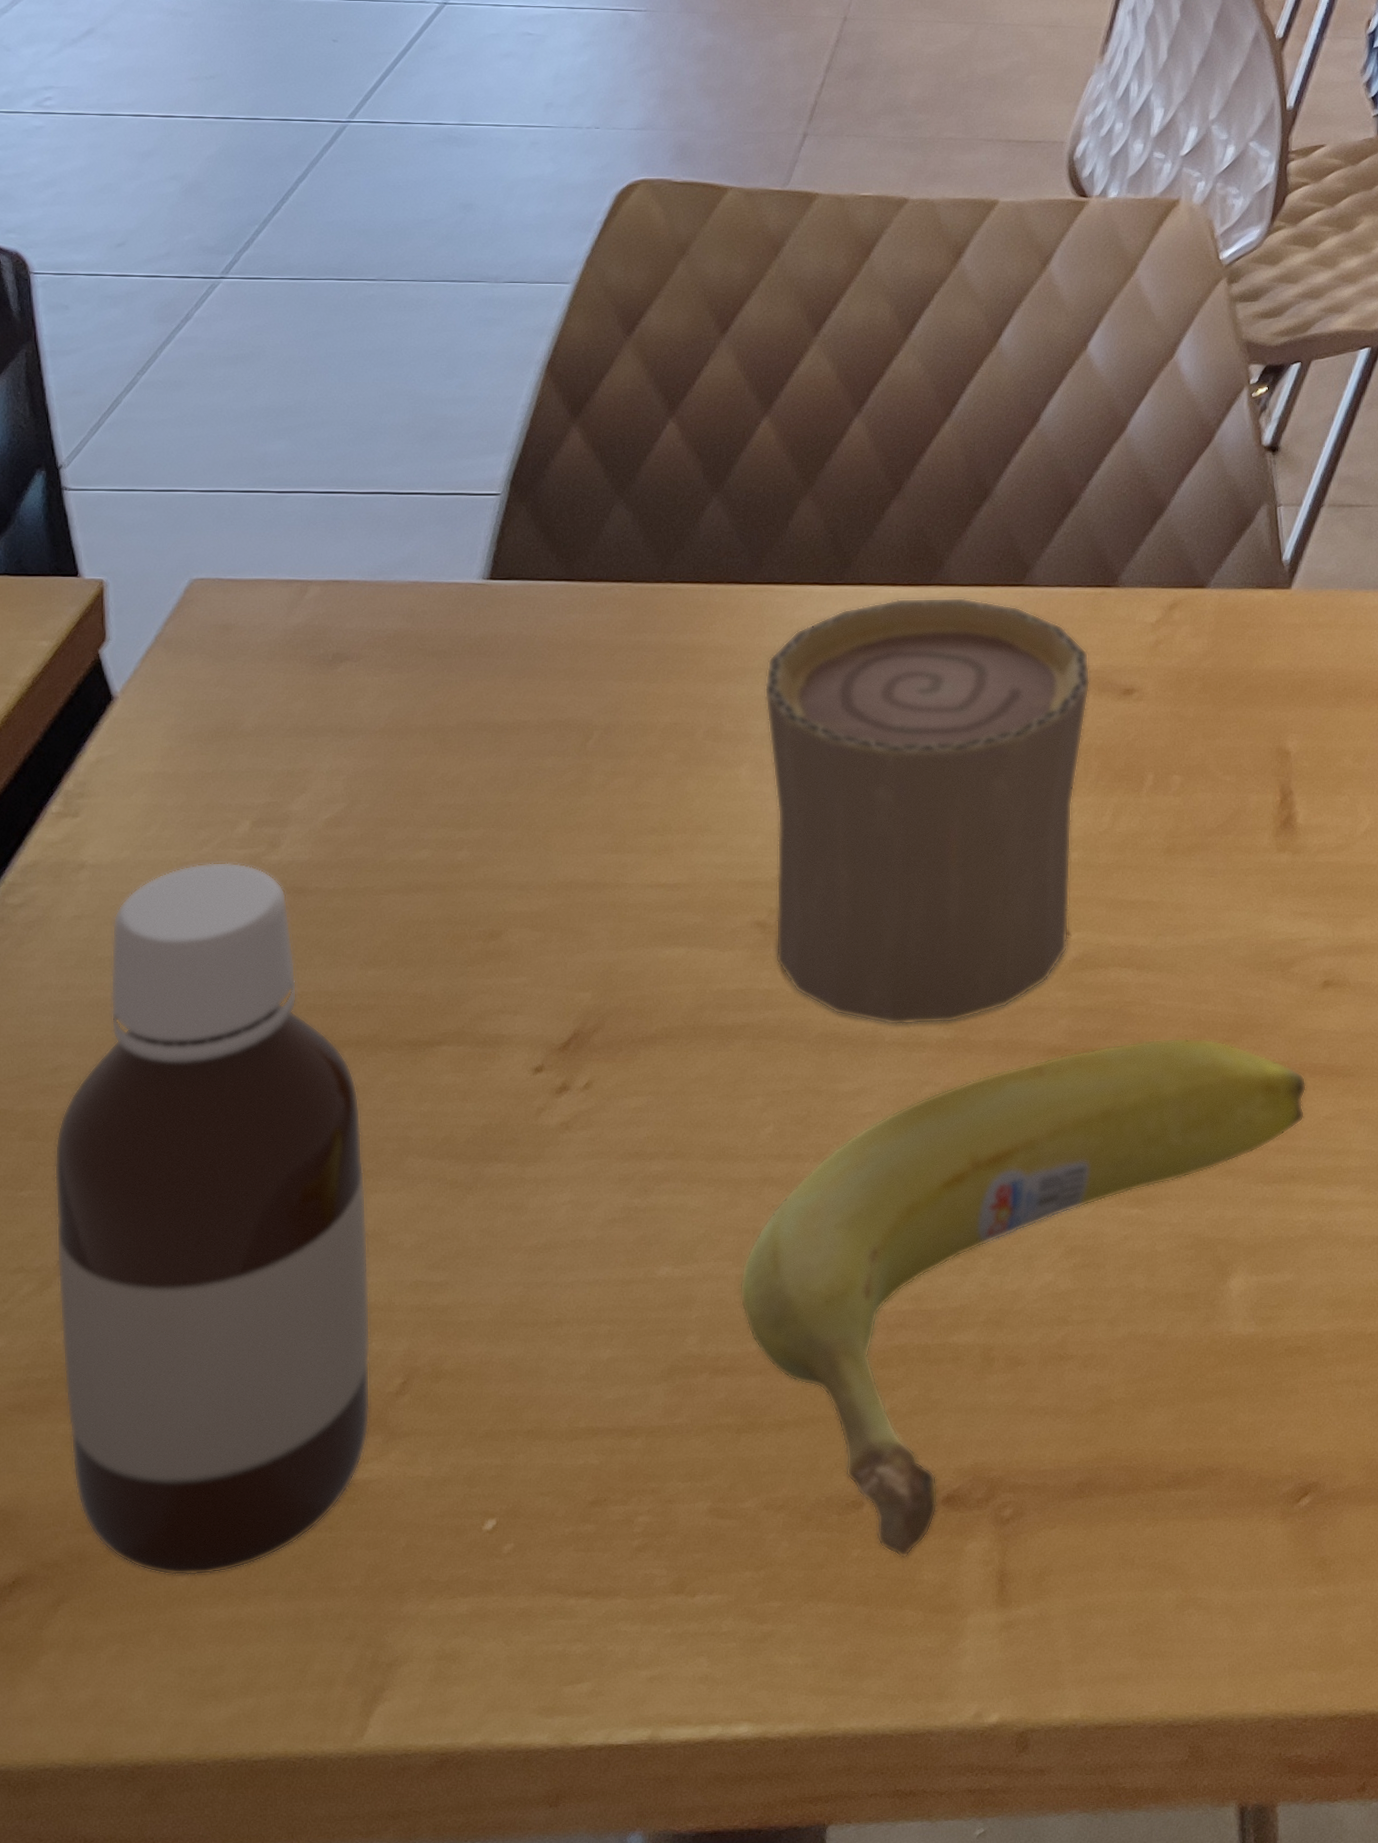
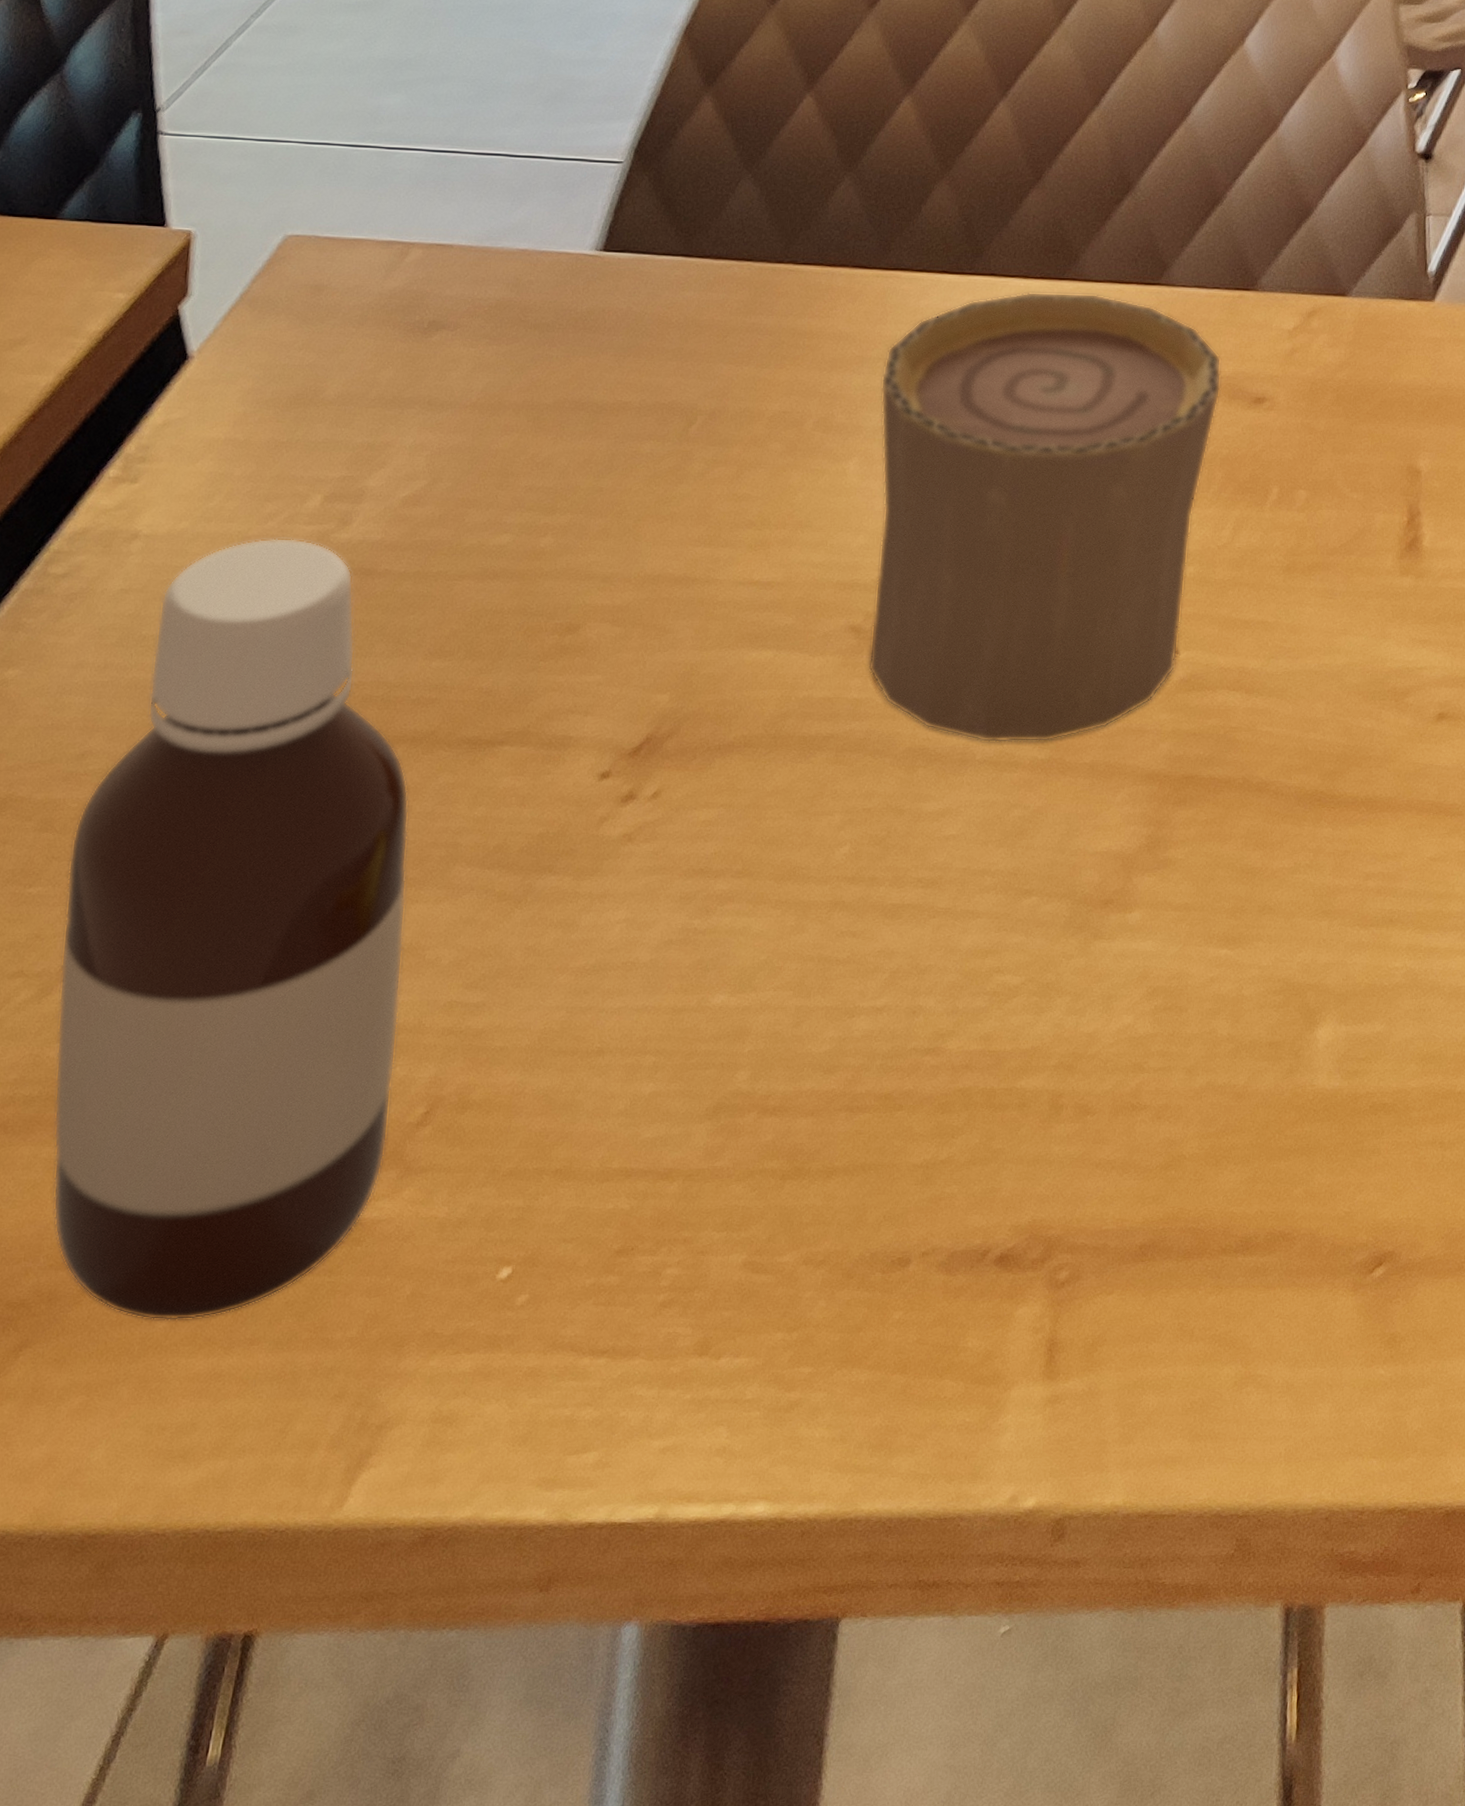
fruit: present [739,1037,1307,1558] -> none [797,767,1413,1322]

